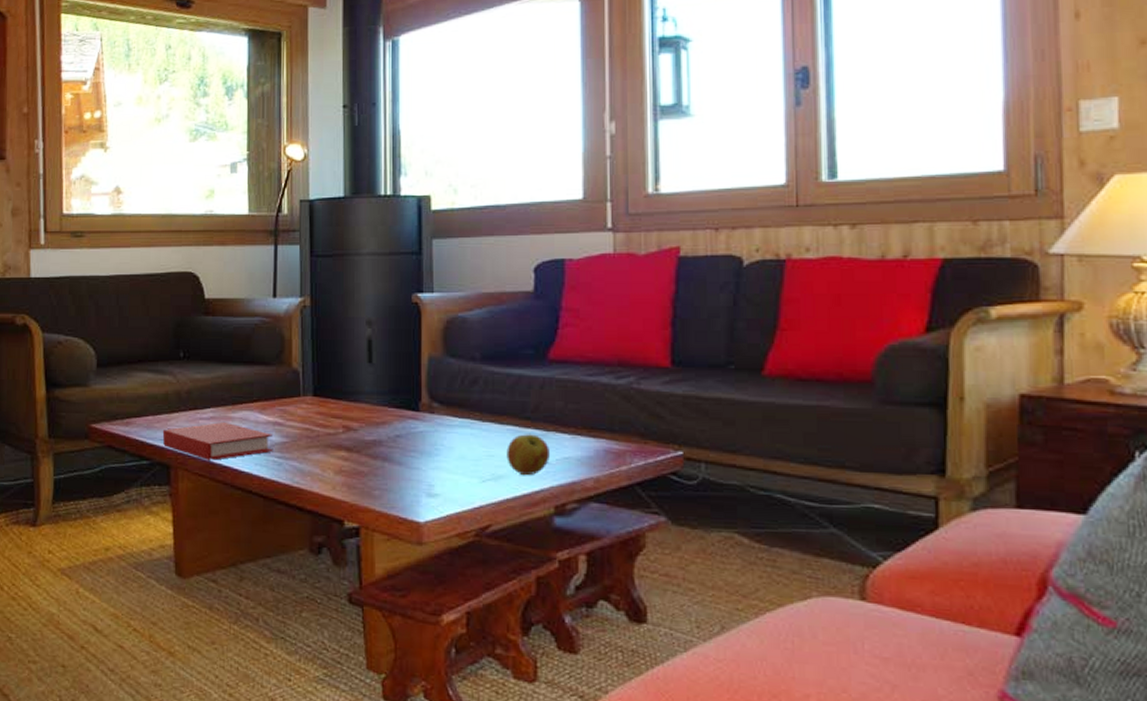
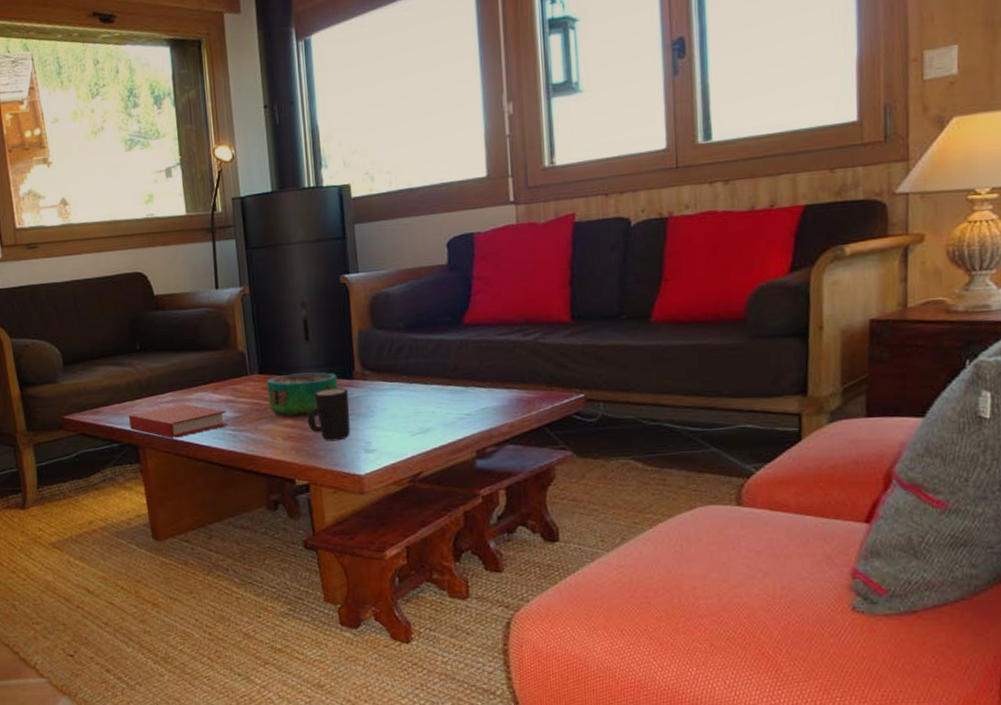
decorative bowl: none [321,399,401,448] -> present [267,372,338,417]
mug: none [363,418,413,480] -> present [307,387,350,441]
apple: present [506,434,550,476] -> none [432,390,470,427]

